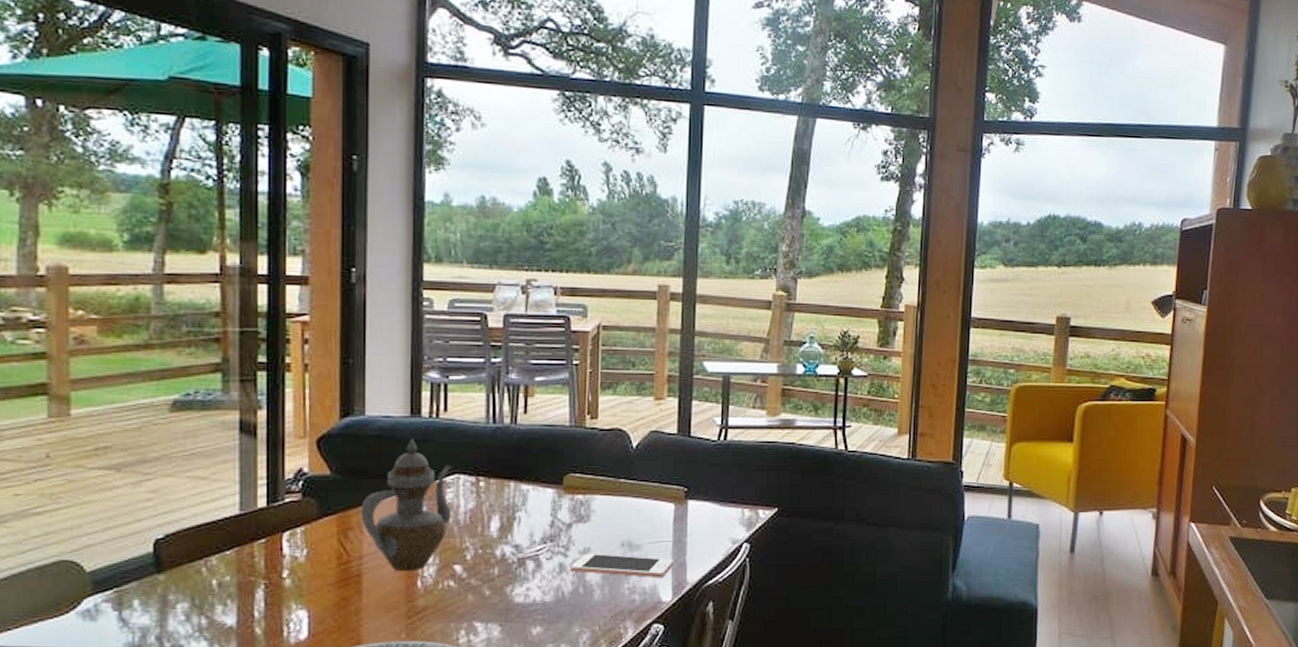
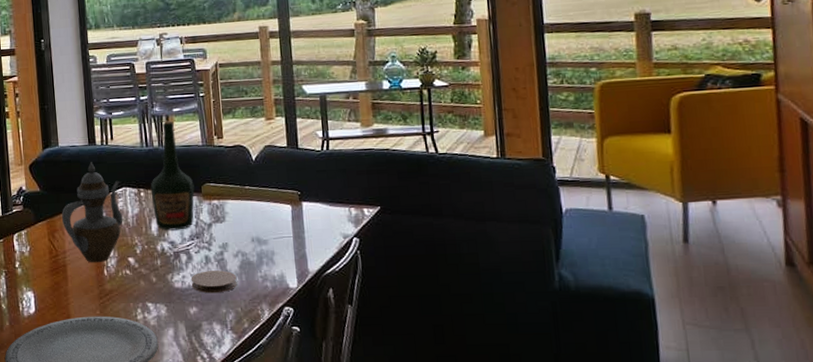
bottle: none [494,392,554,531] -> present [150,120,195,231]
coaster: none [537,581,598,610] -> present [191,270,237,294]
cell phone: present [570,553,673,578] -> none [214,247,296,268]

